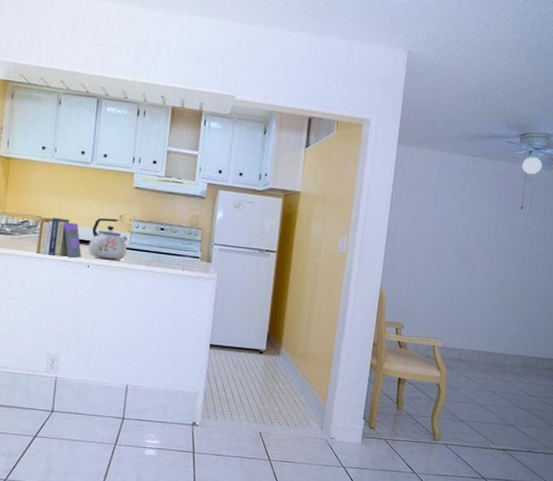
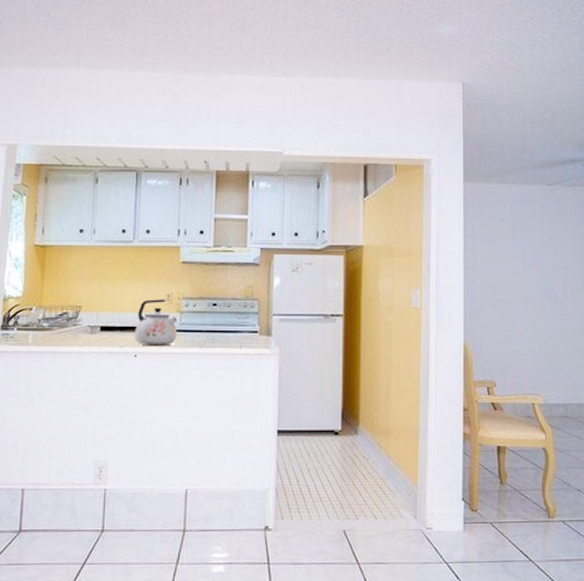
books: present [36,216,82,259] -> none [77,305,127,349]

